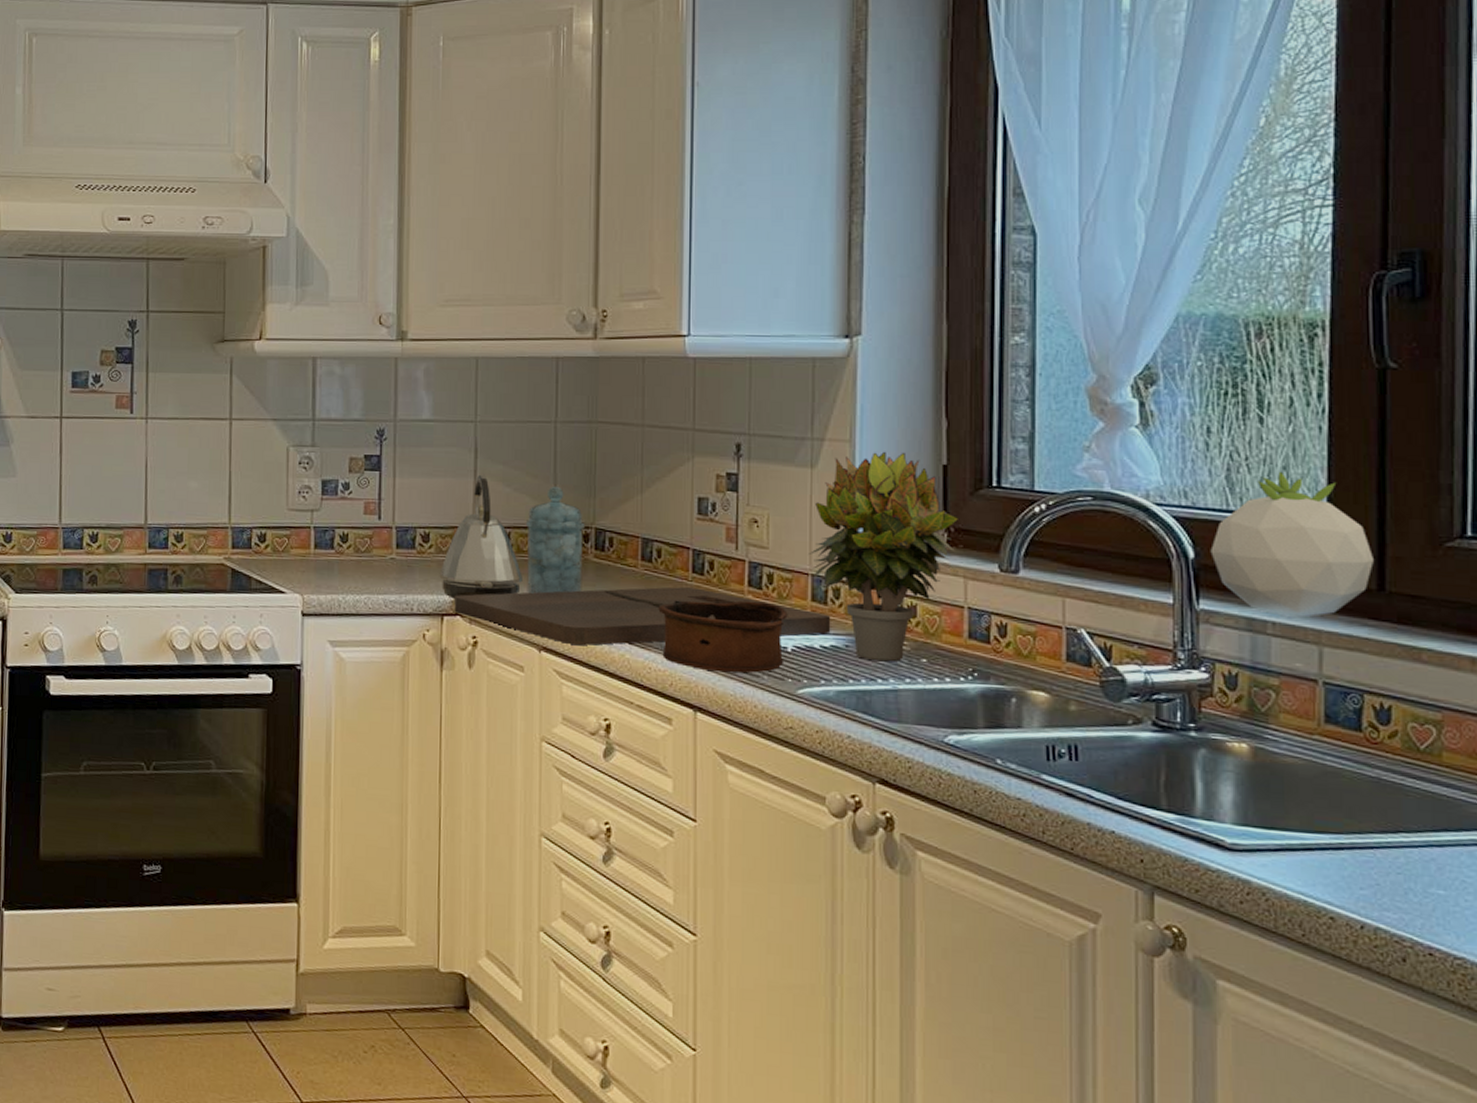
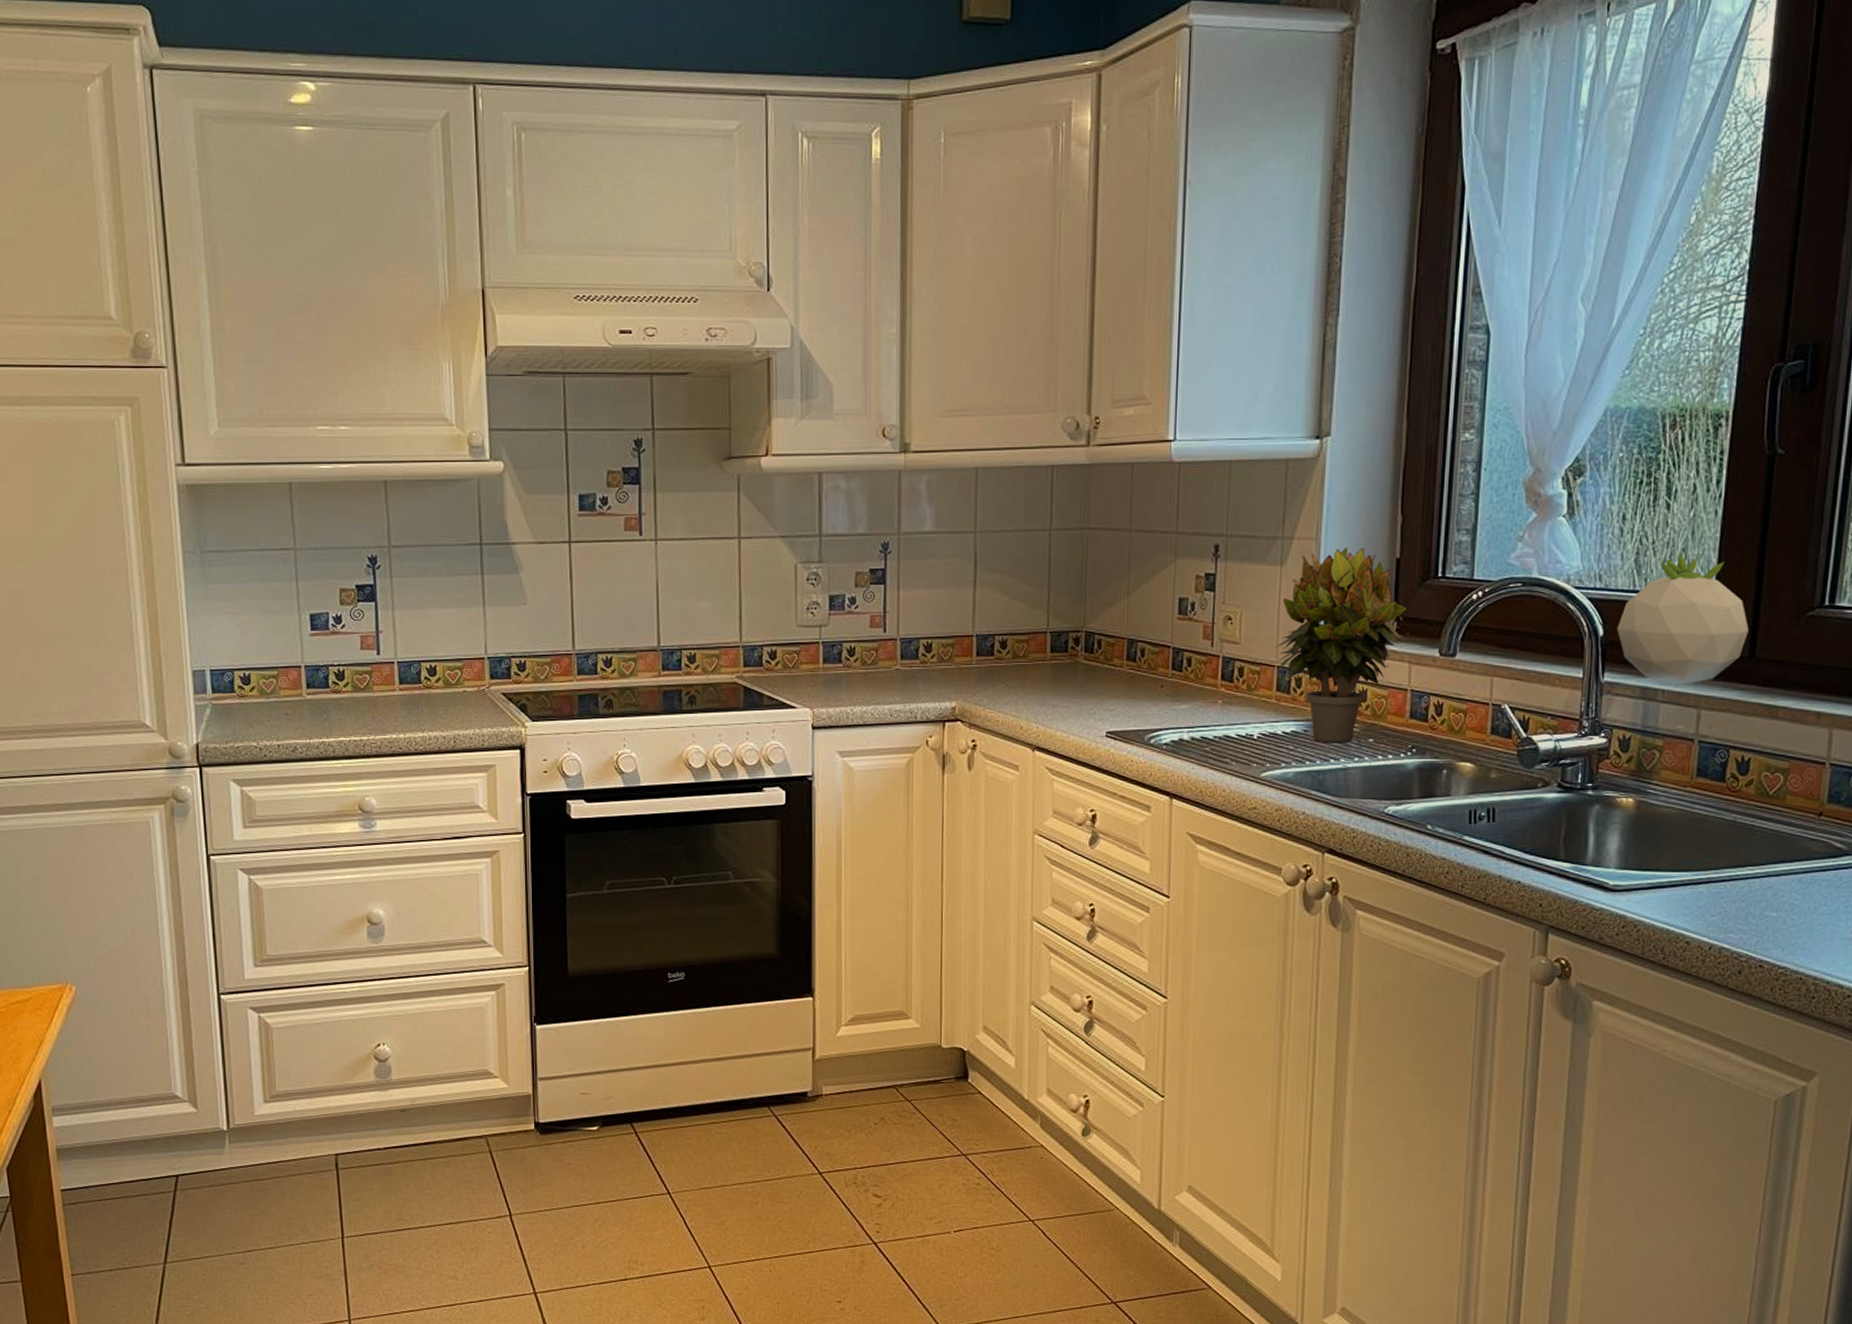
kettle: present [439,474,523,599] -> none [941,584,1018,705]
cutting board: present [454,586,831,645] -> none [955,684,1293,742]
canister: present [525,486,585,594] -> none [1021,592,1076,696]
cooking pot: present [605,590,788,673] -> none [1093,690,1255,761]

